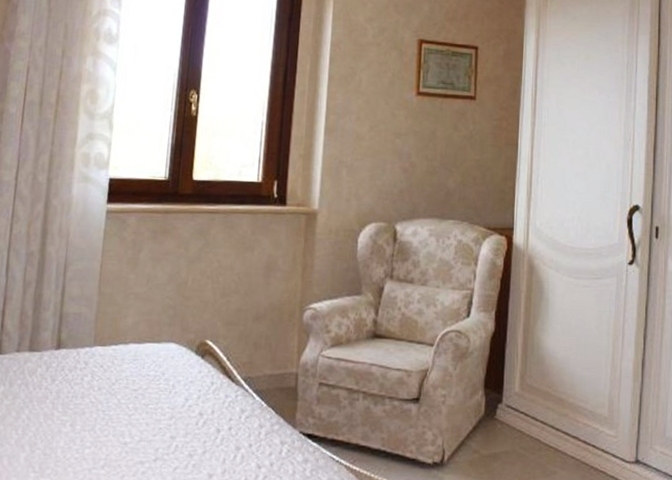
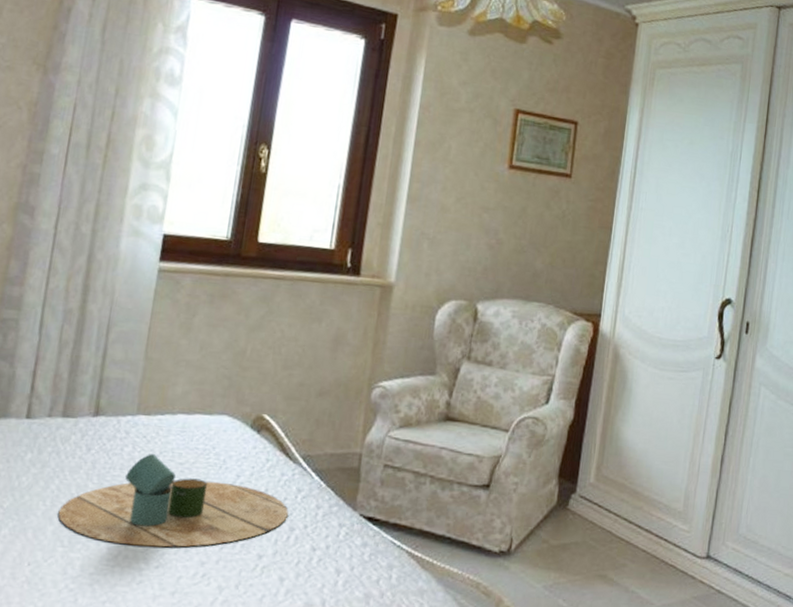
decorative tray: none [29,382,234,470] -> present [58,454,288,548]

